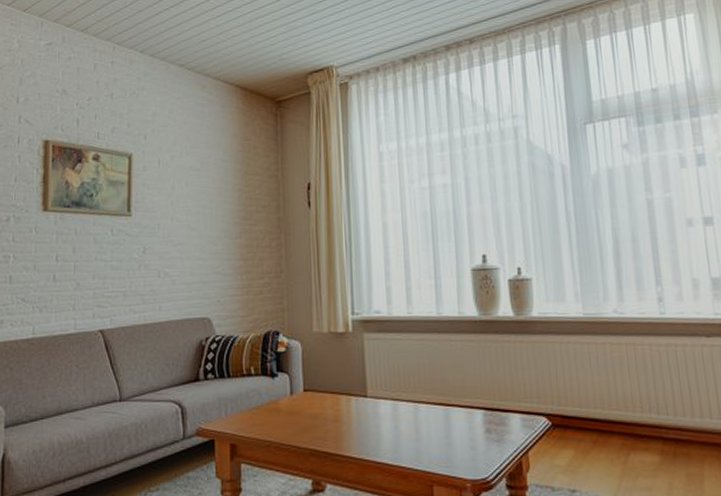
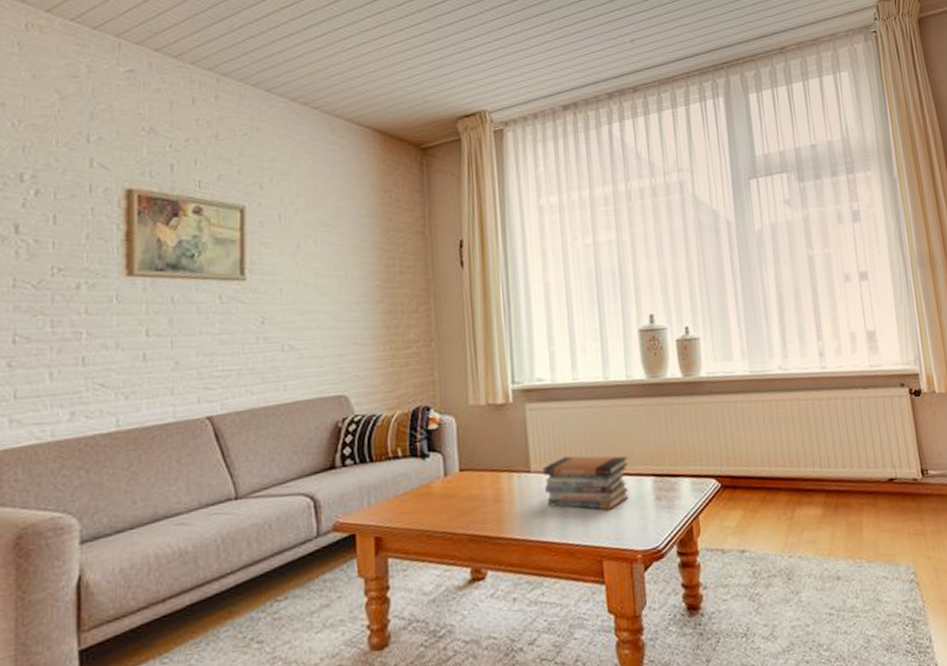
book stack: none [378,385,460,438] -> present [542,456,629,511]

